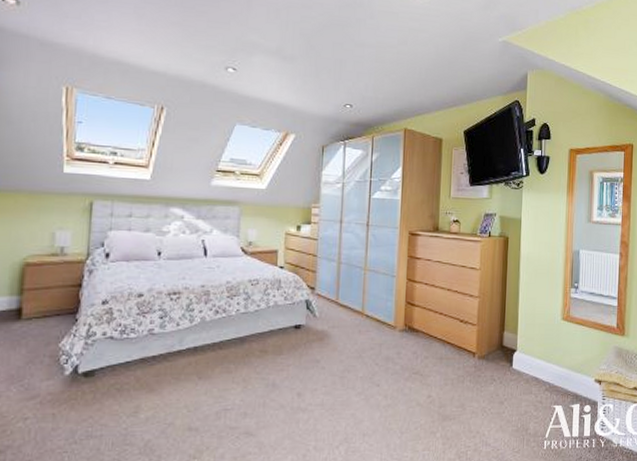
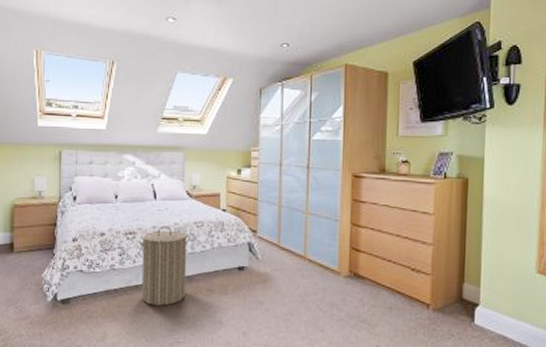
laundry hamper: none [182,285,245,371] -> present [137,226,191,306]

